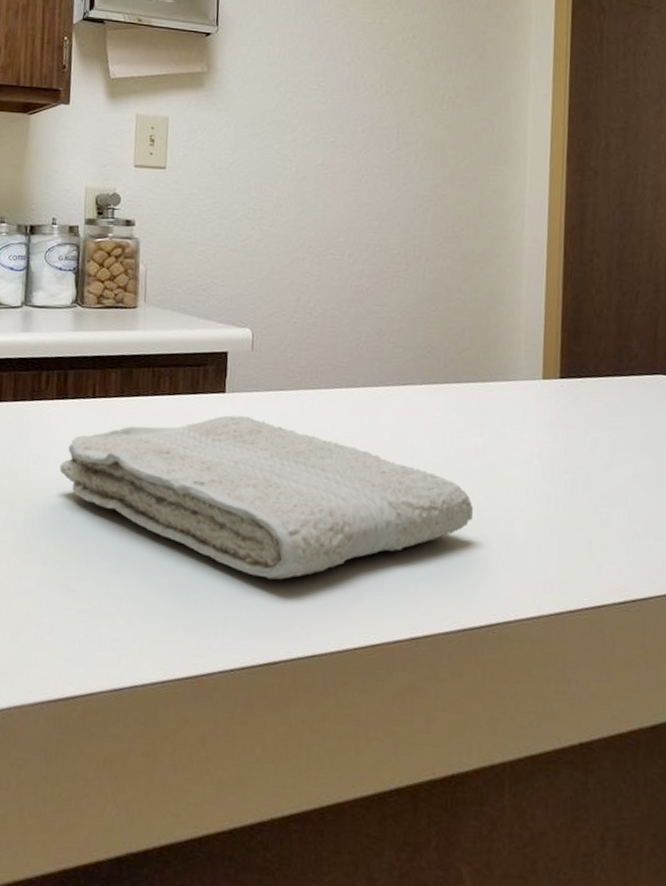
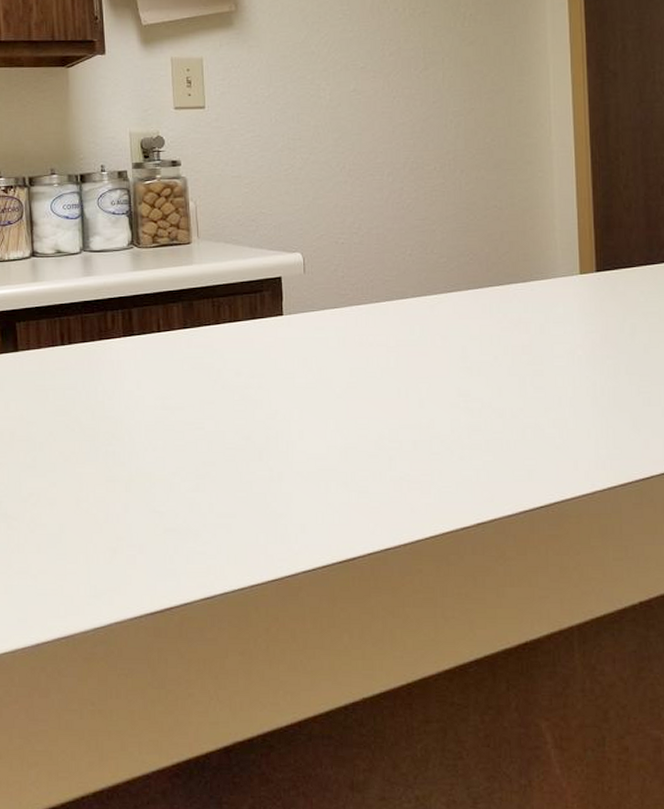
washcloth: present [59,415,473,580] -> none [133,335,525,483]

